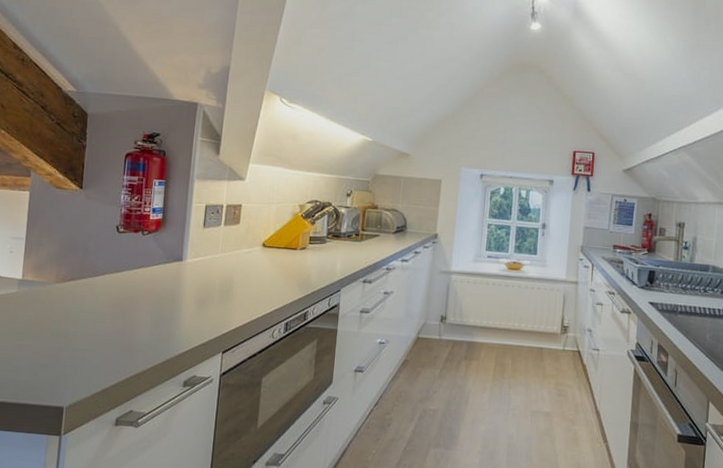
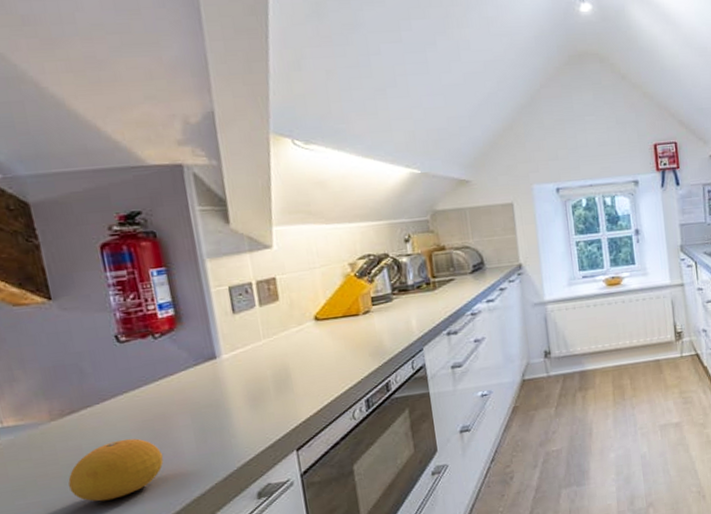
fruit: none [53,310,124,358] -> present [68,438,164,502]

